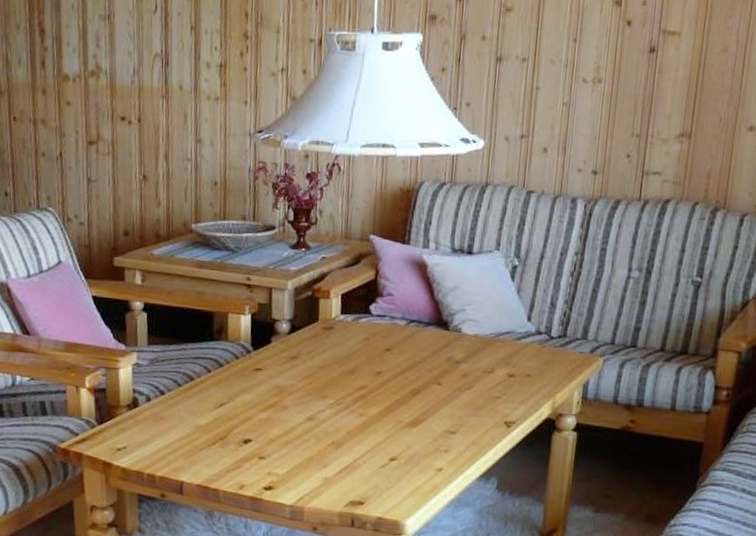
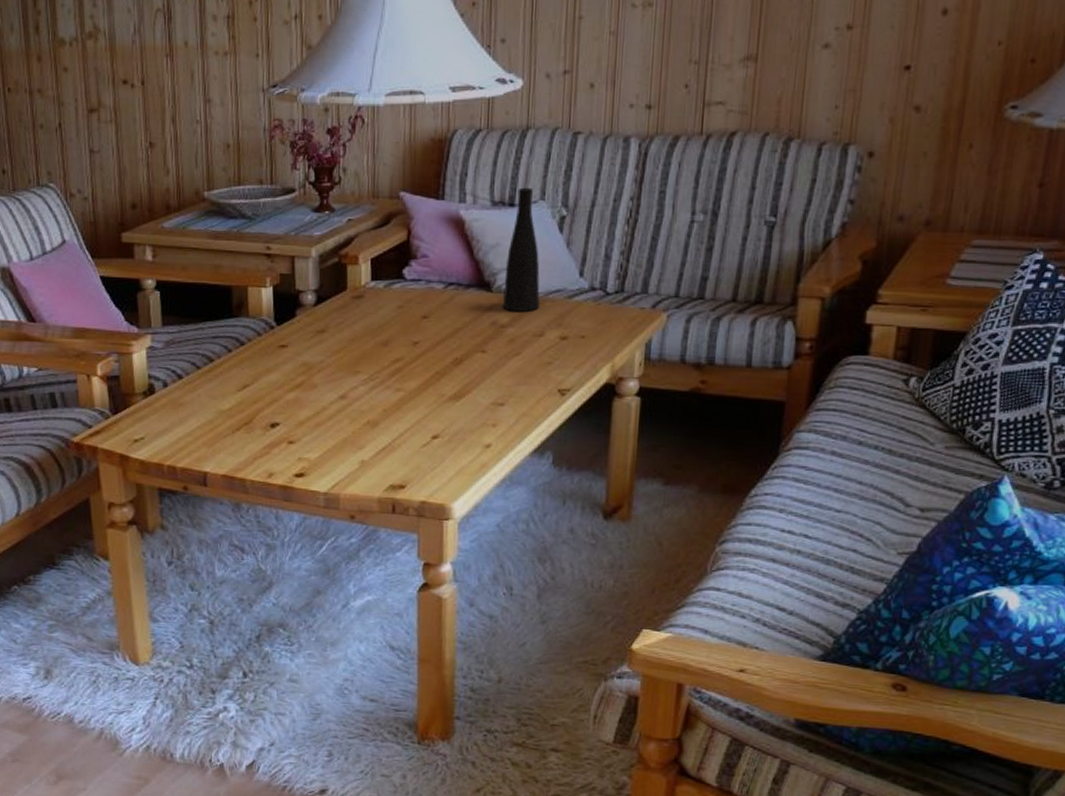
vase: none [458,237,493,350] -> present [503,187,540,311]

